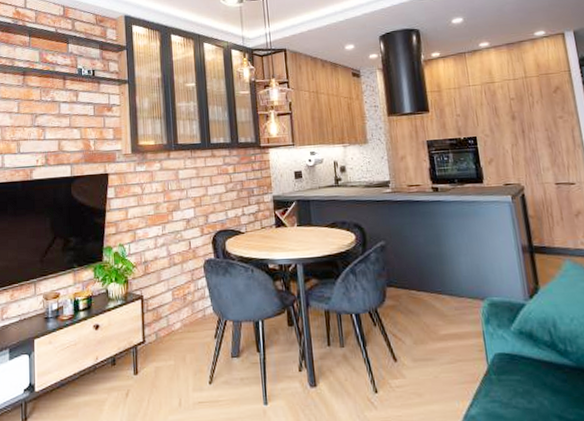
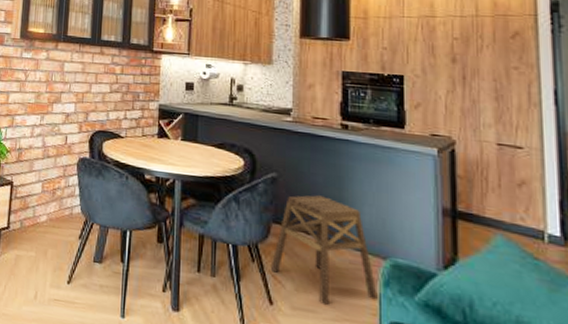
stool: none [390,254,482,352] -> present [270,195,378,306]

